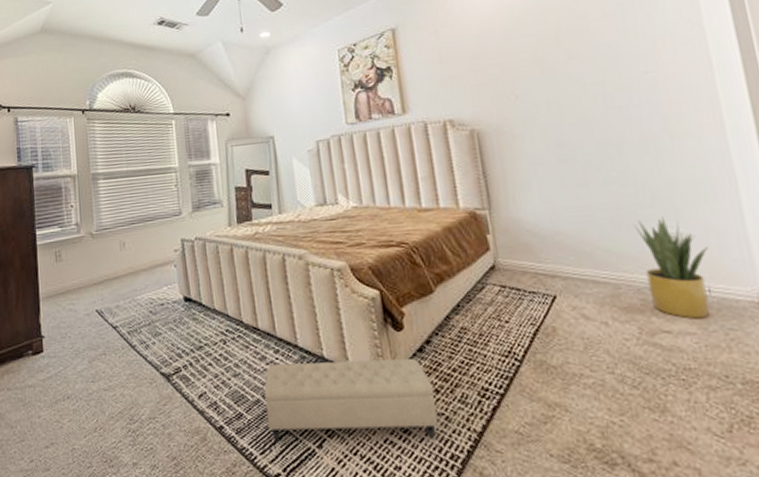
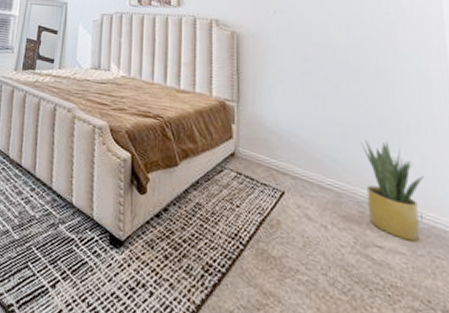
bench: present [264,359,439,442] -> none [11,200,164,302]

